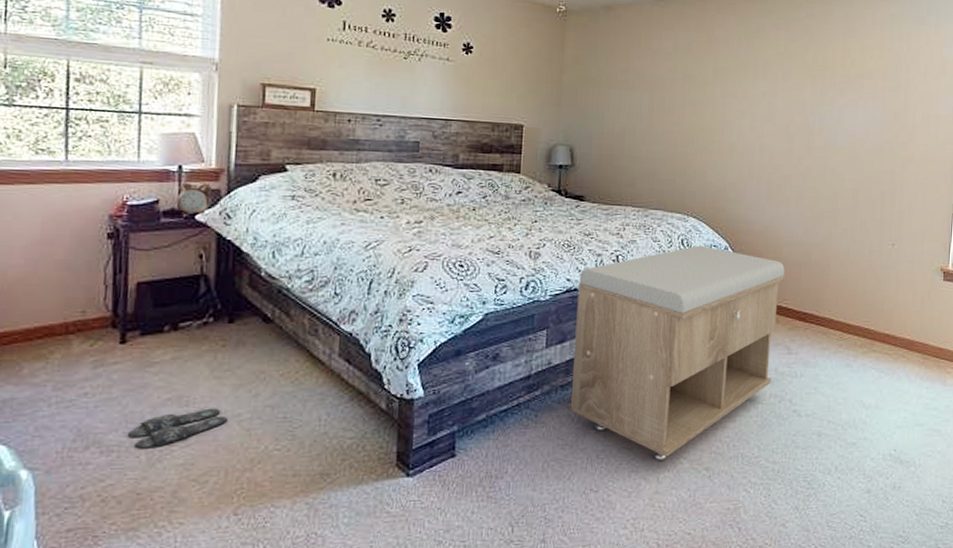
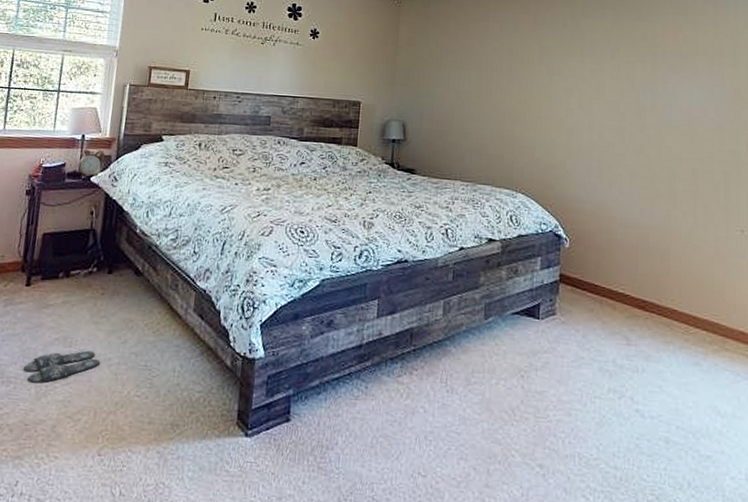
storage bench: present [570,245,785,461] -> none [399,222,620,451]

